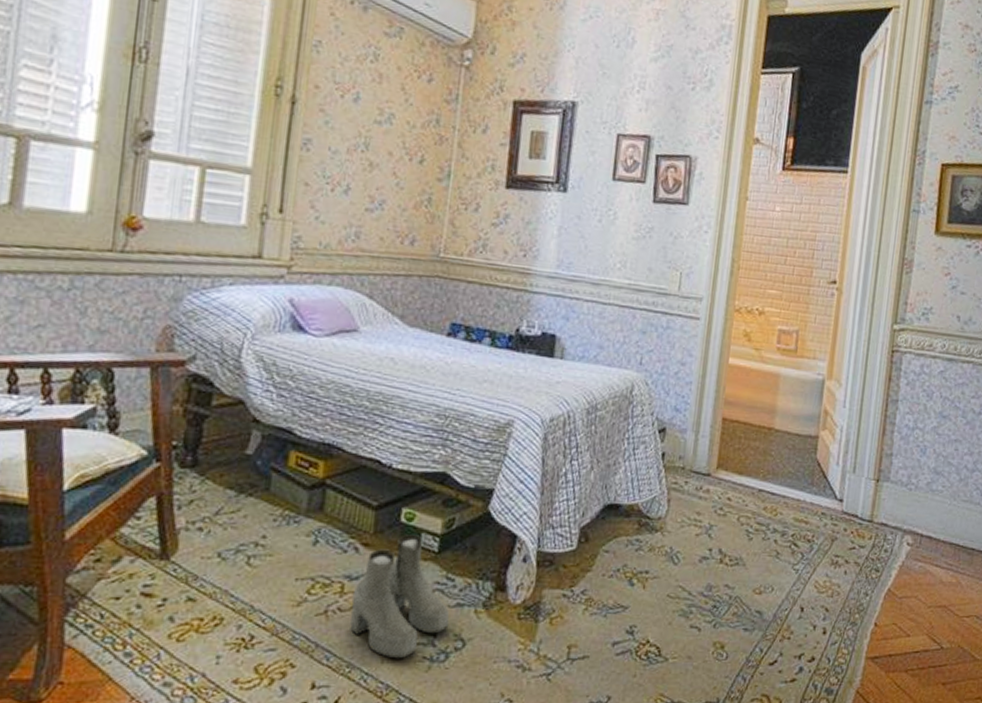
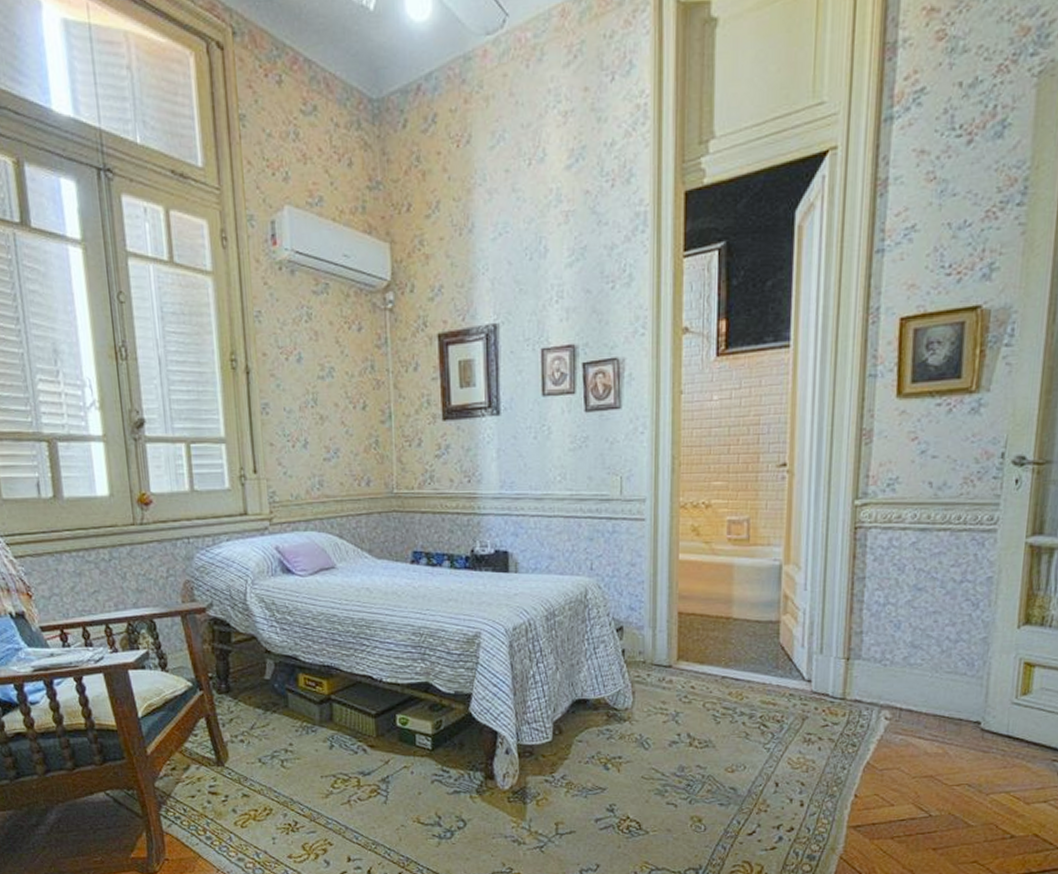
boots: present [350,534,450,659] -> none [367,736,450,837]

